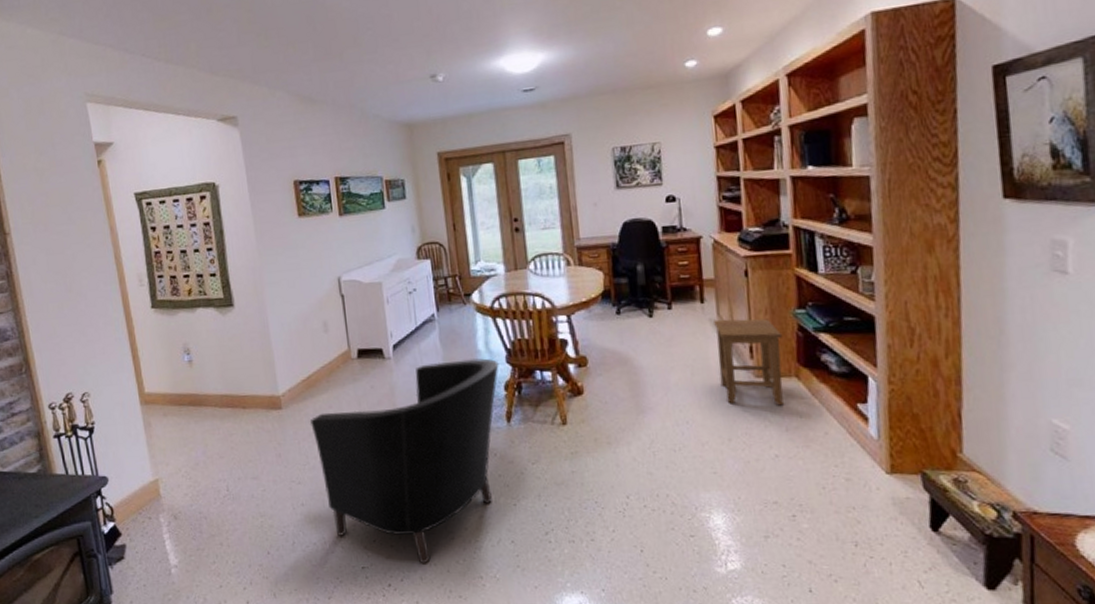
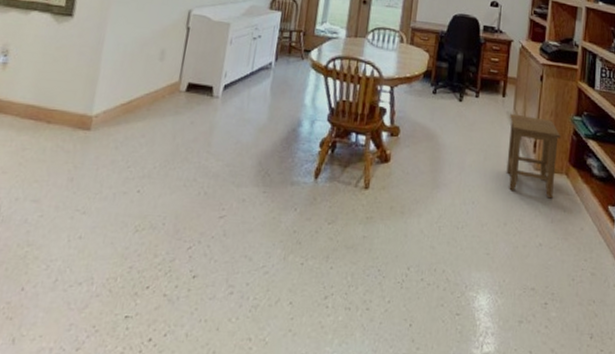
armchair: present [310,358,499,564] -> none [107,109,320,319]

